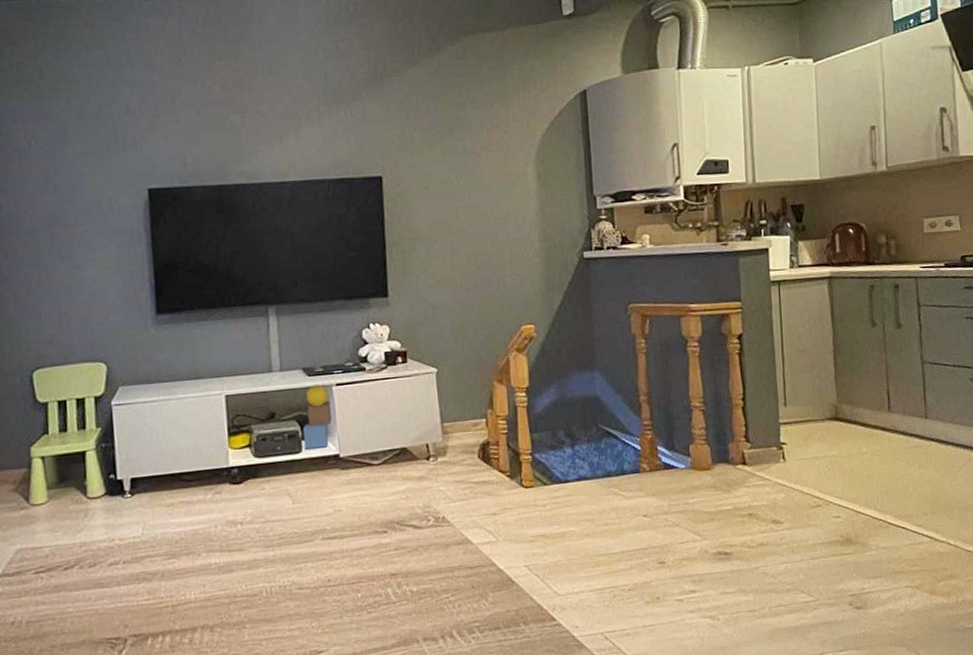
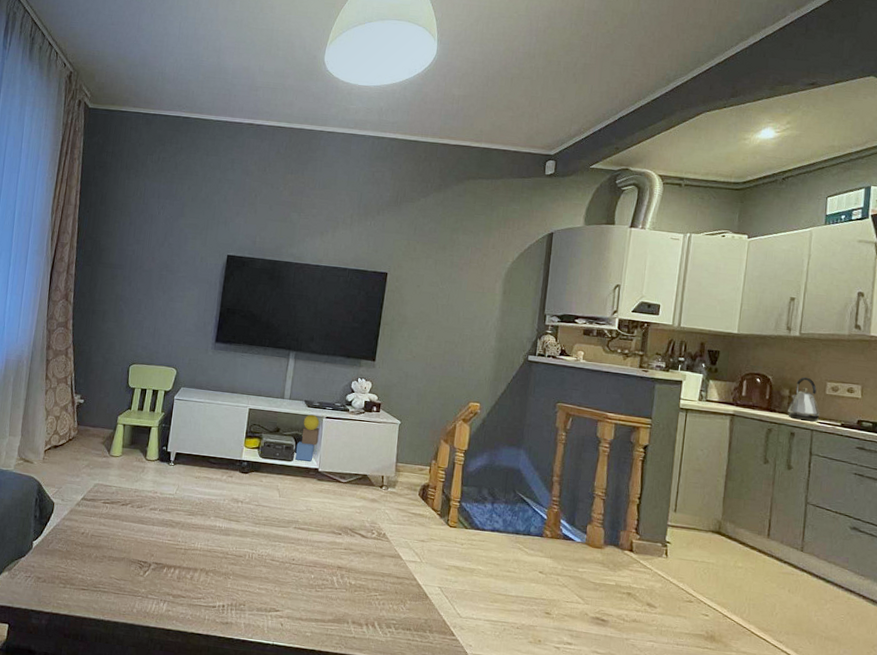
kettle: none [886,217,923,269] -> present [787,377,821,422]

